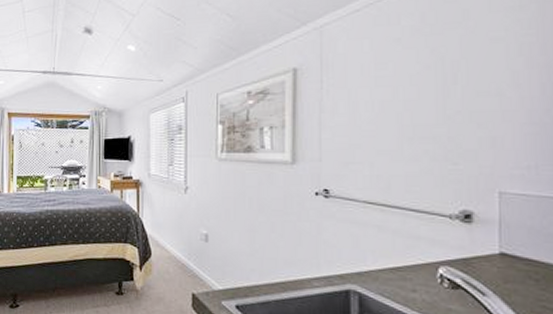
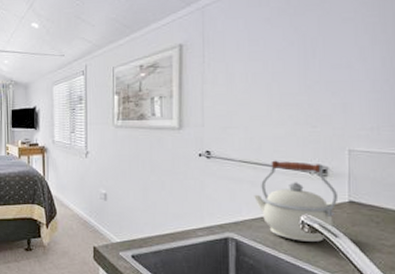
kettle: none [380,202,487,300] -> present [253,160,339,242]

